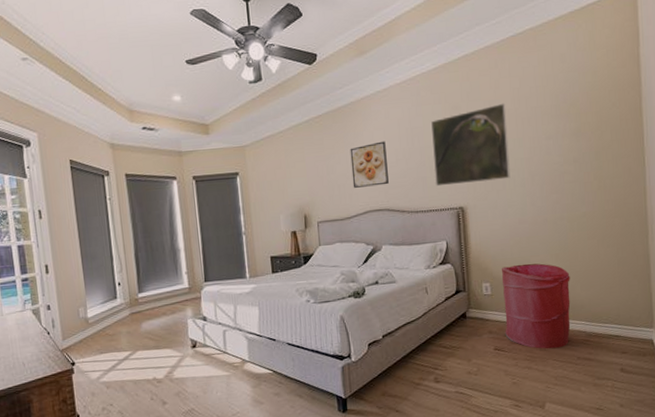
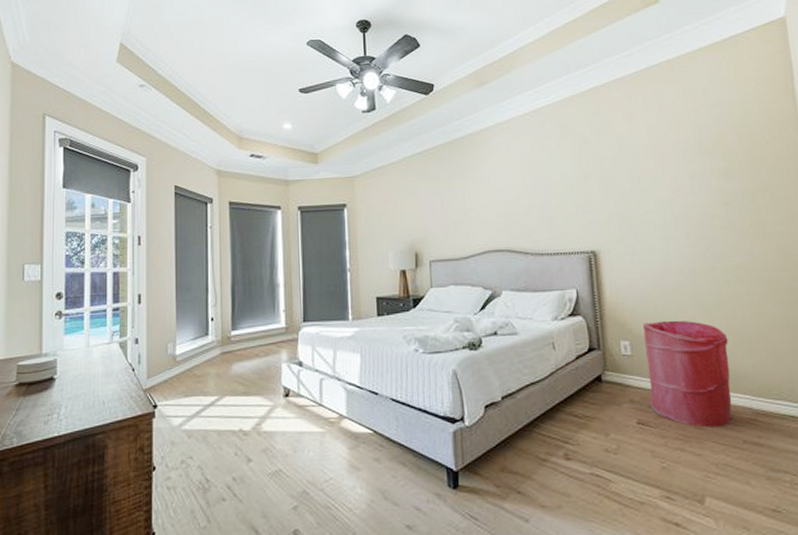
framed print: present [350,141,389,188] -> none [467,175,510,225]
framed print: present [431,103,511,187] -> none [557,138,650,227]

